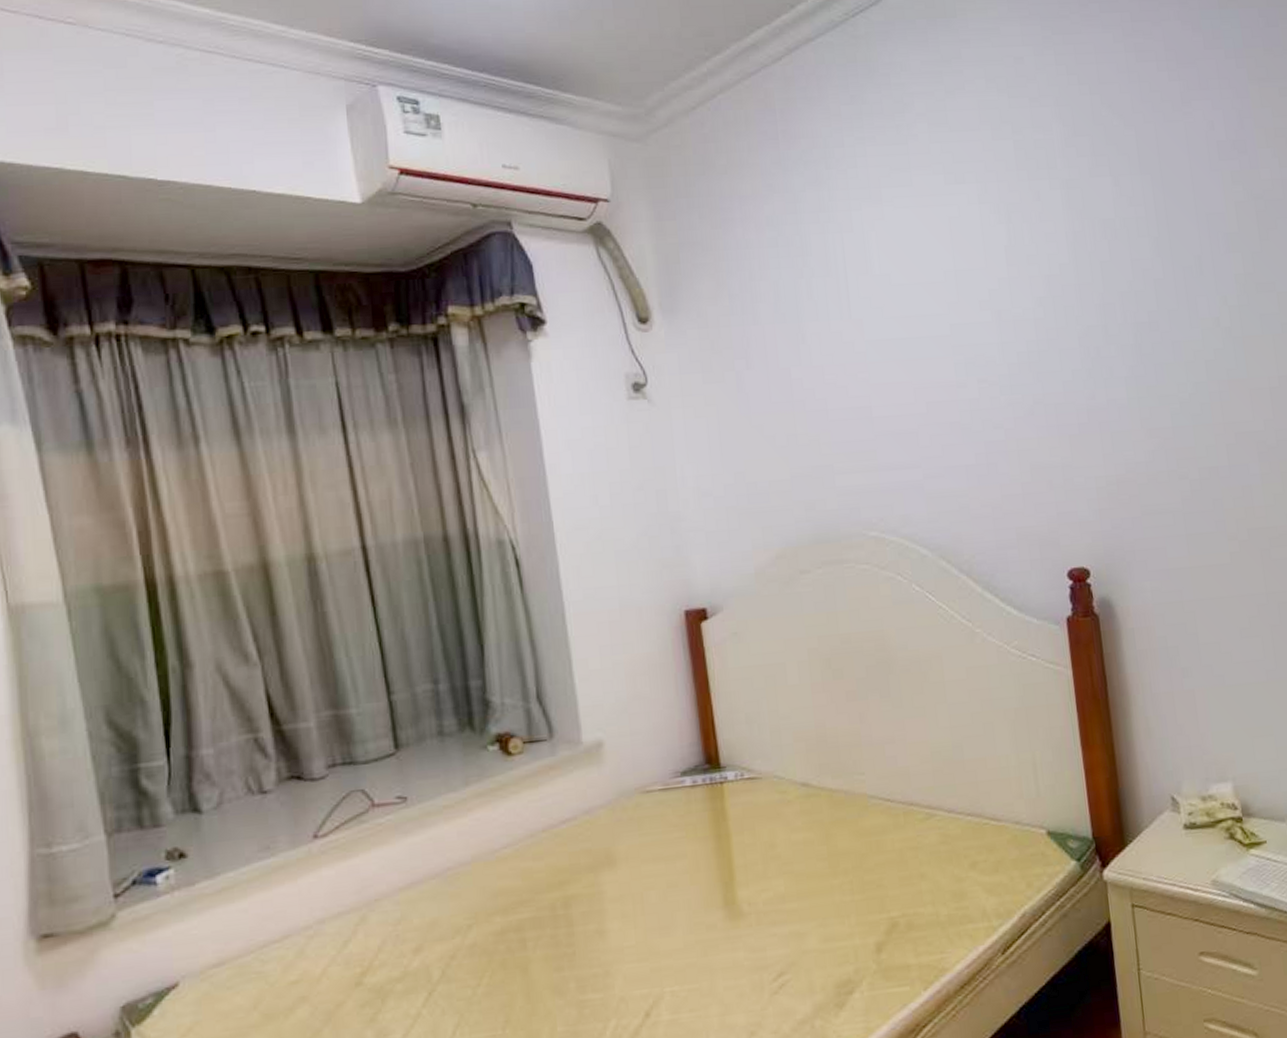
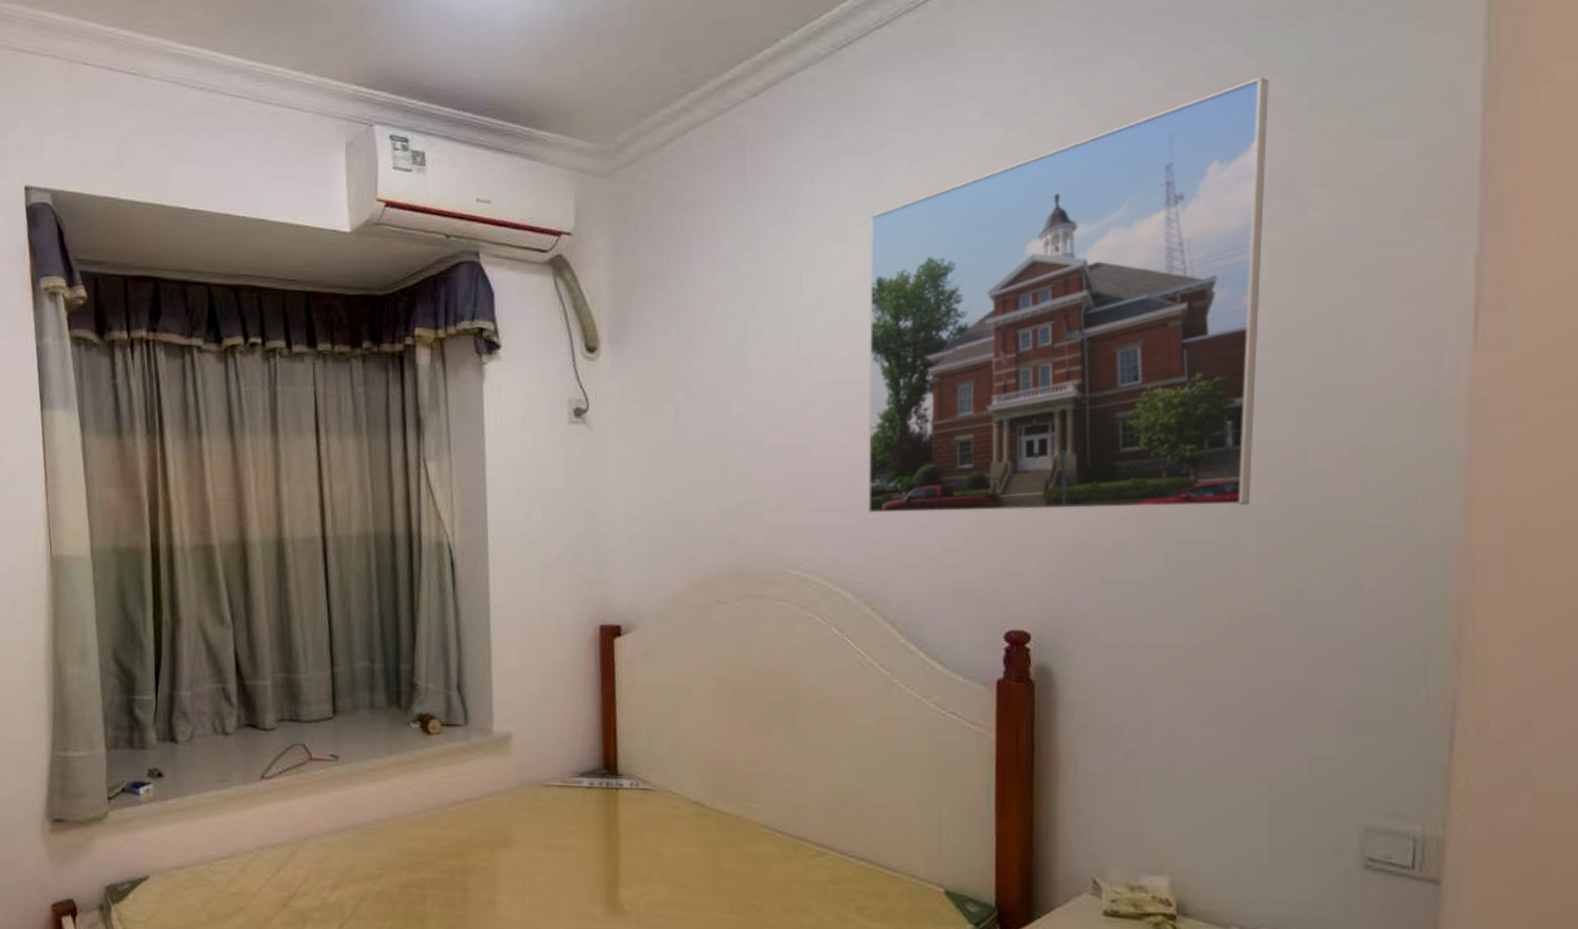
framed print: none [900,51,1249,467] -> present [868,77,1269,513]

